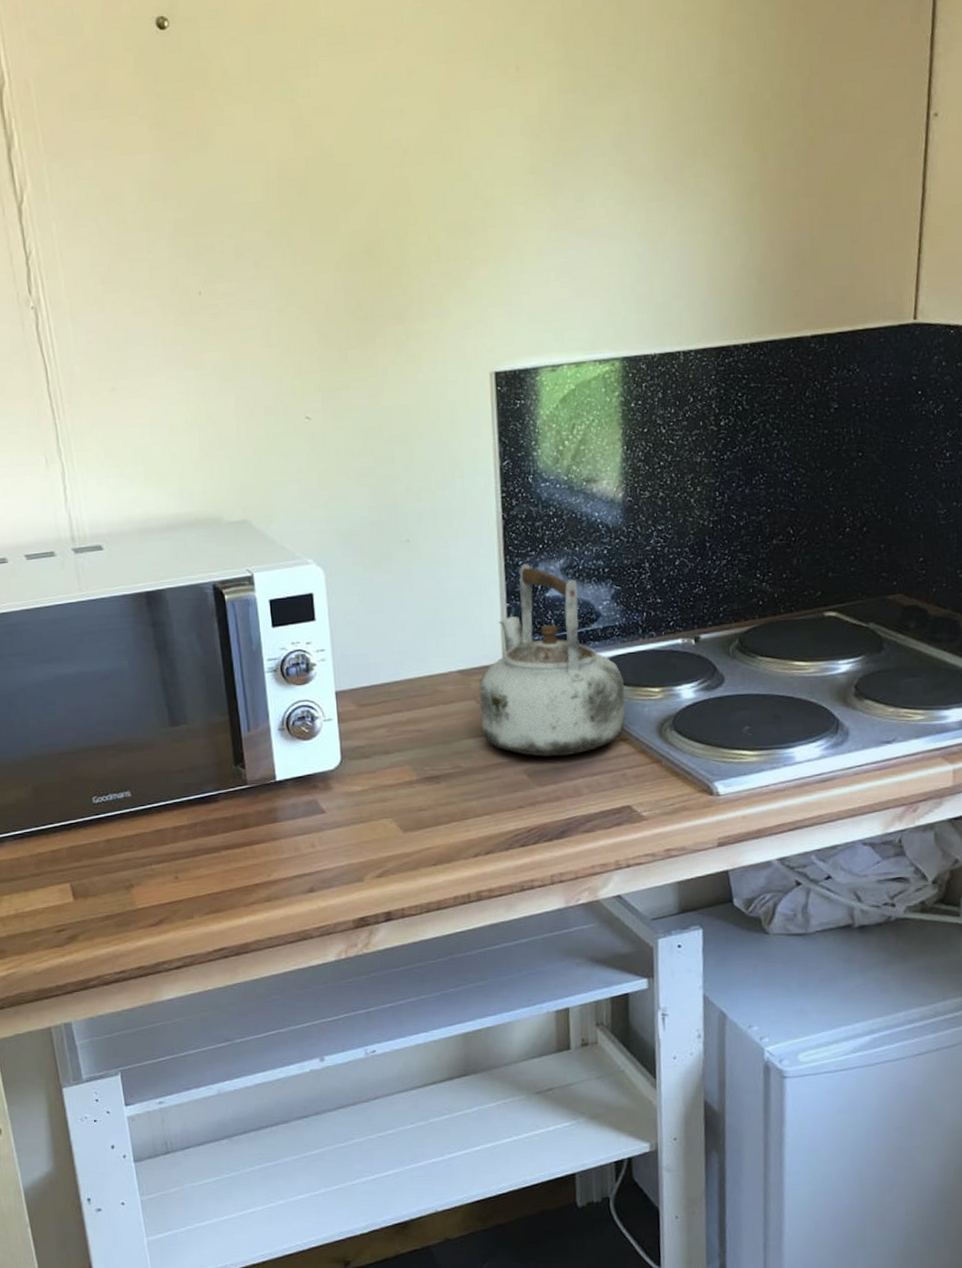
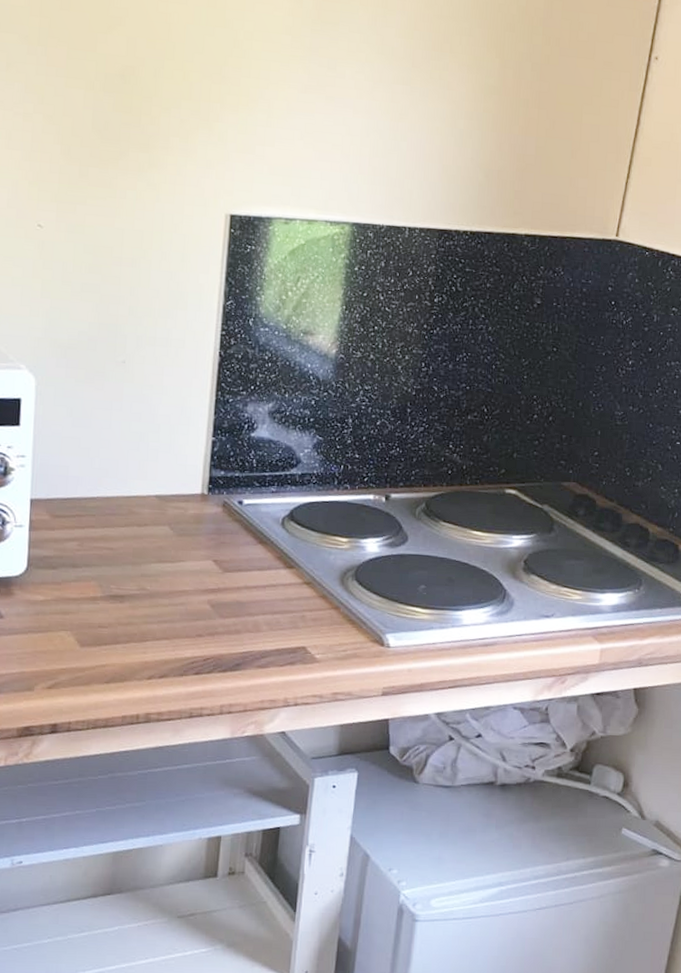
kettle: present [479,564,625,757] -> none [172,402,315,592]

